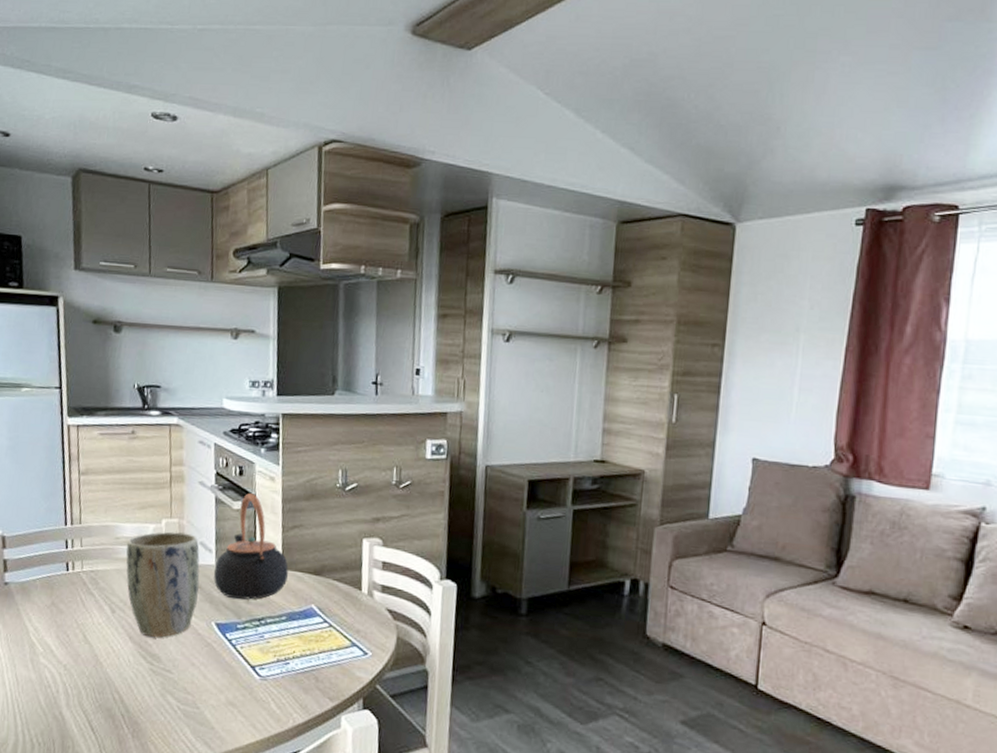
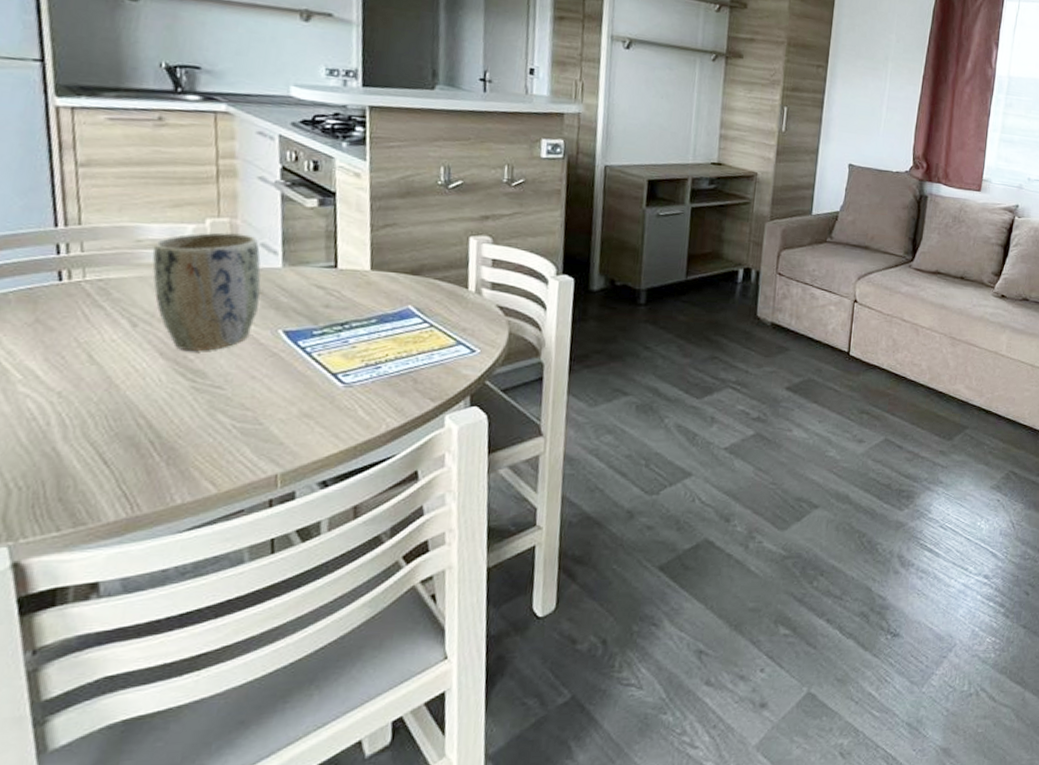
teapot: present [213,493,289,600] -> none [280,190,379,305]

